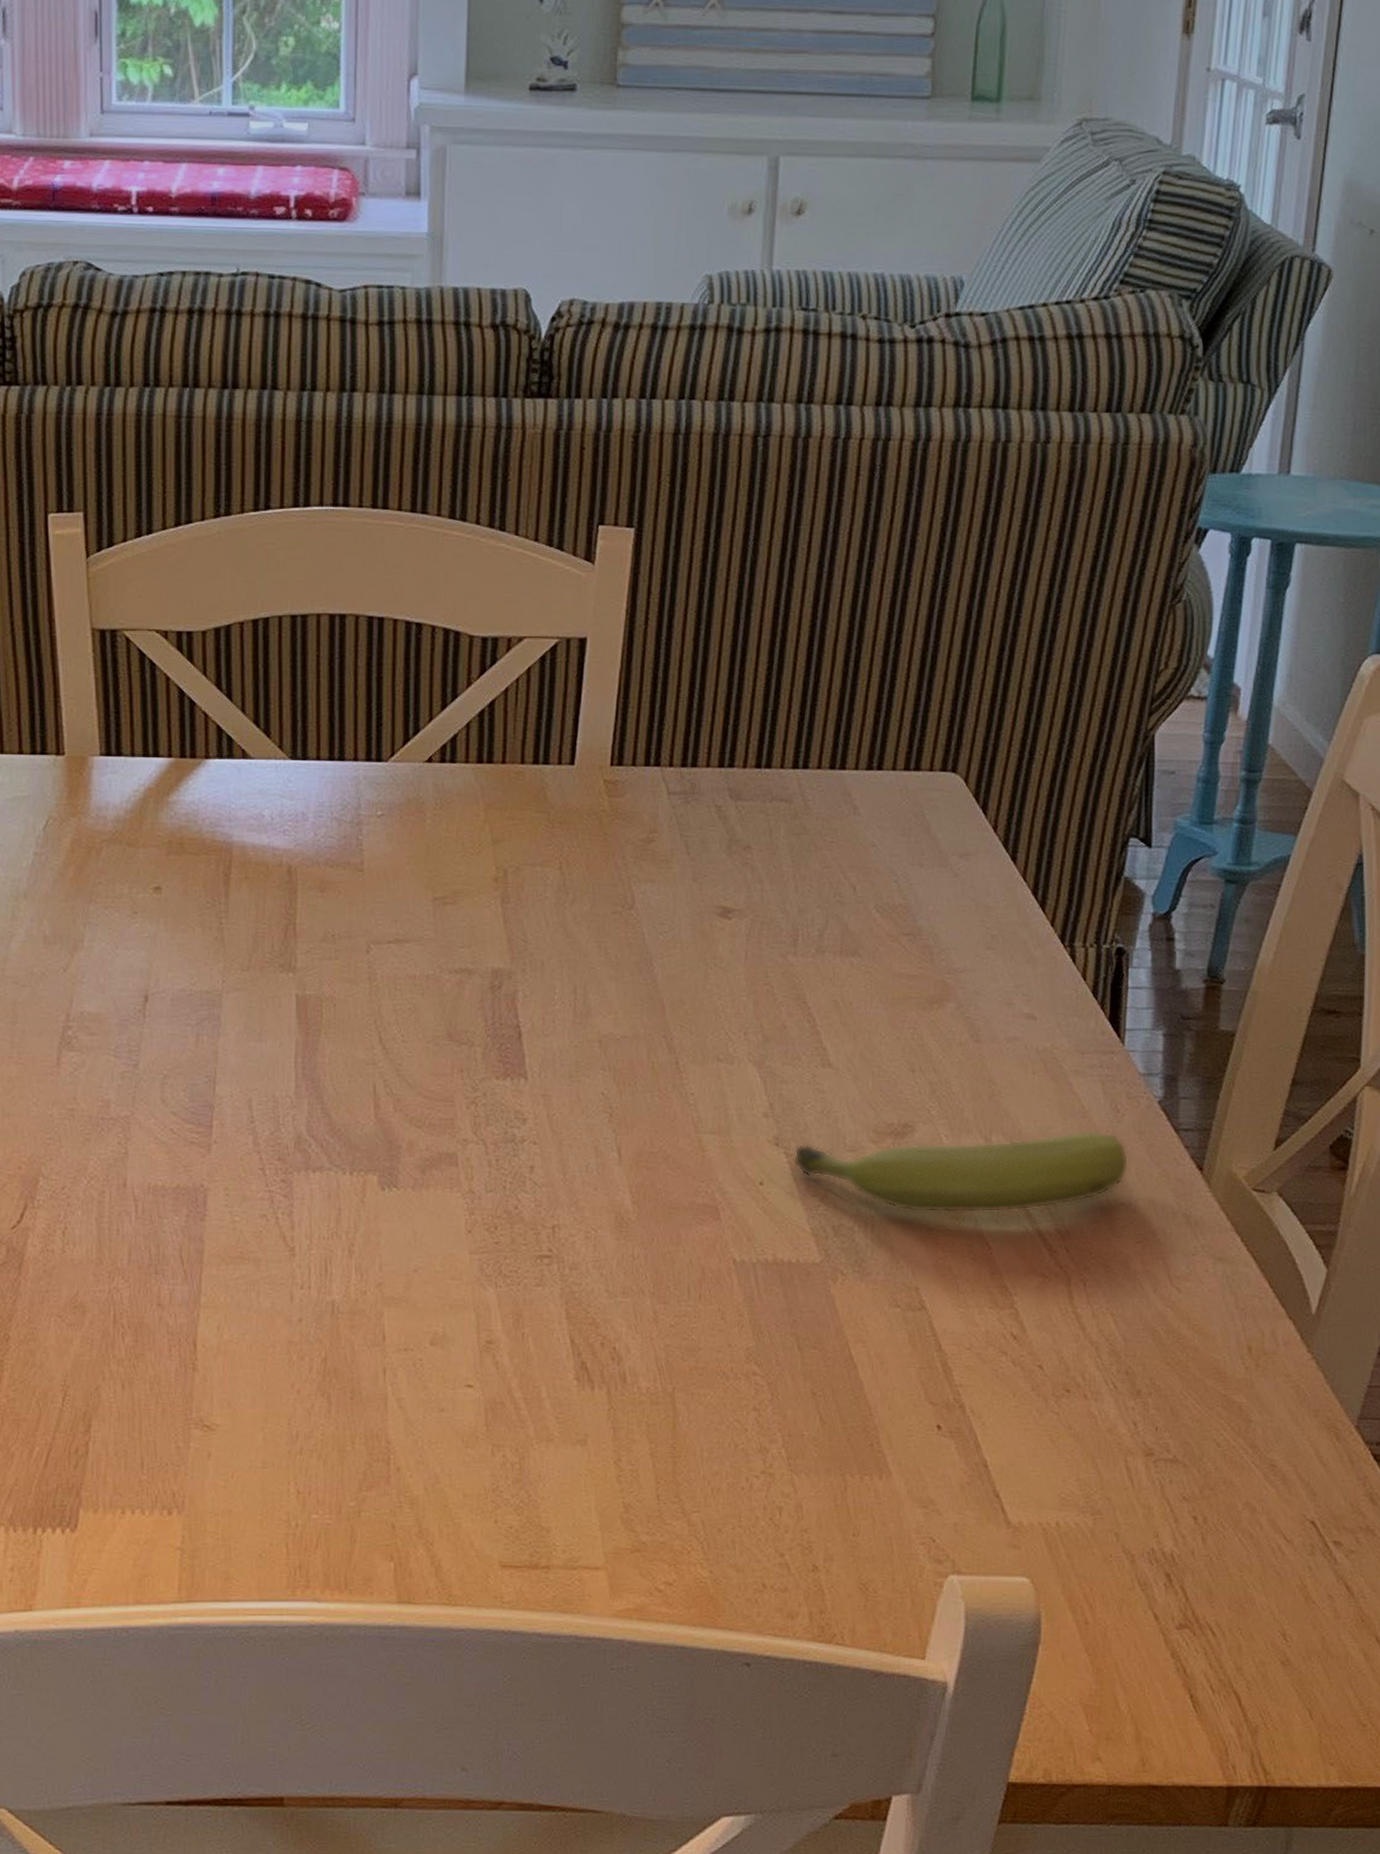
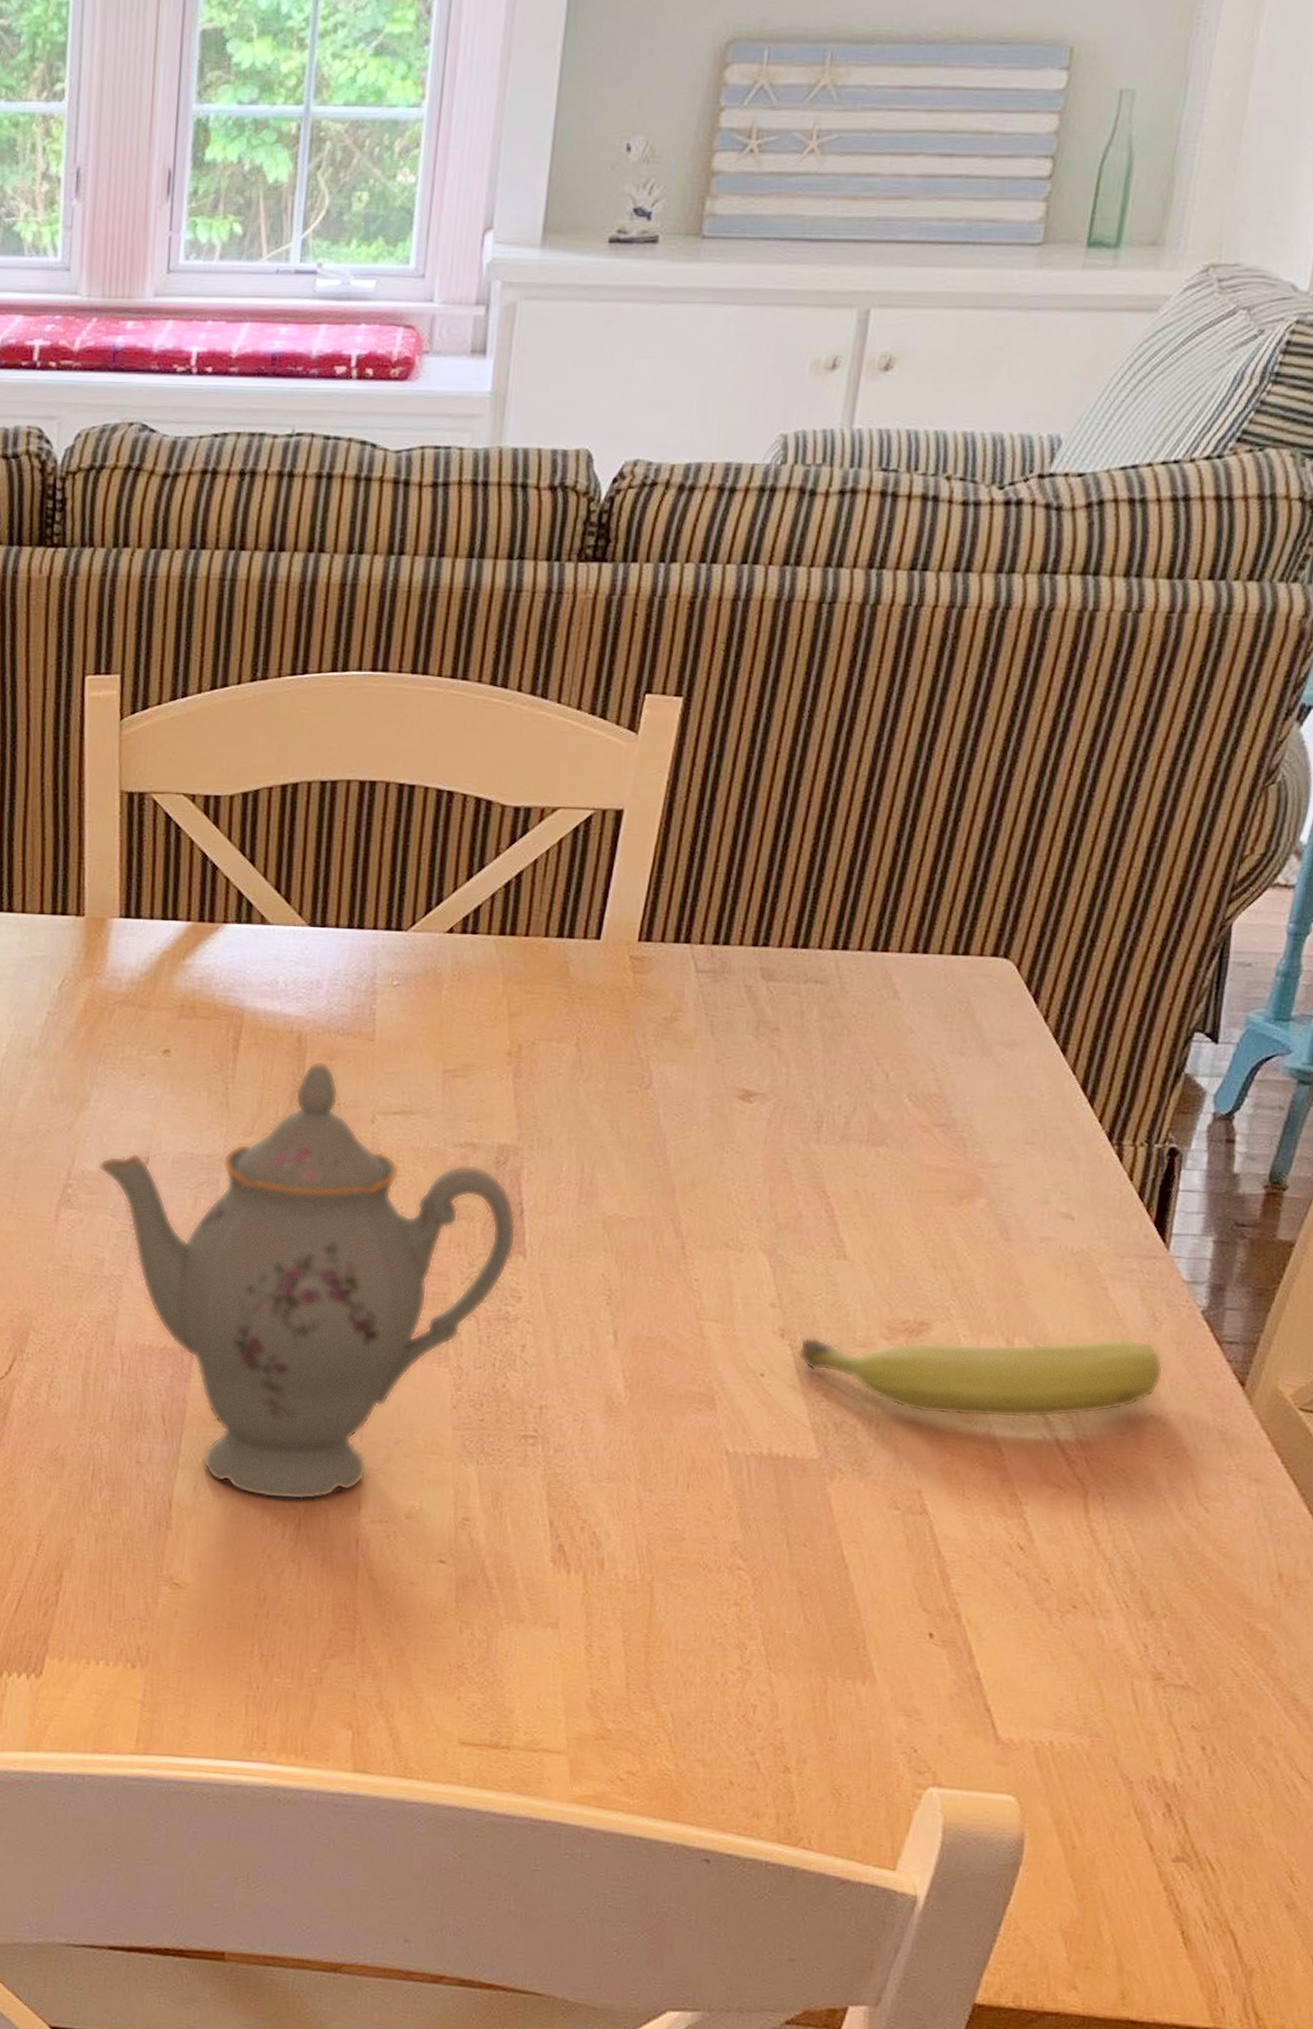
teapot: none [96,892,516,1333] -> present [97,1060,517,1500]

